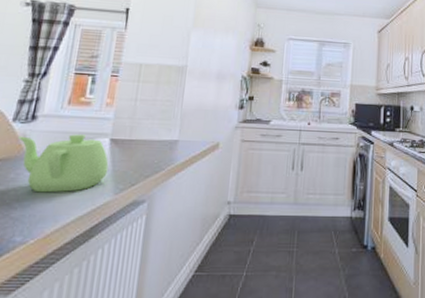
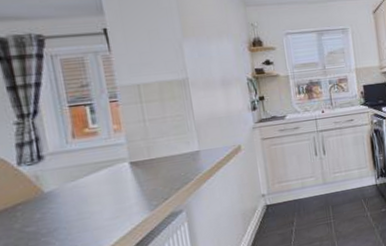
teapot: present [18,134,109,193] -> none [30,163,137,226]

